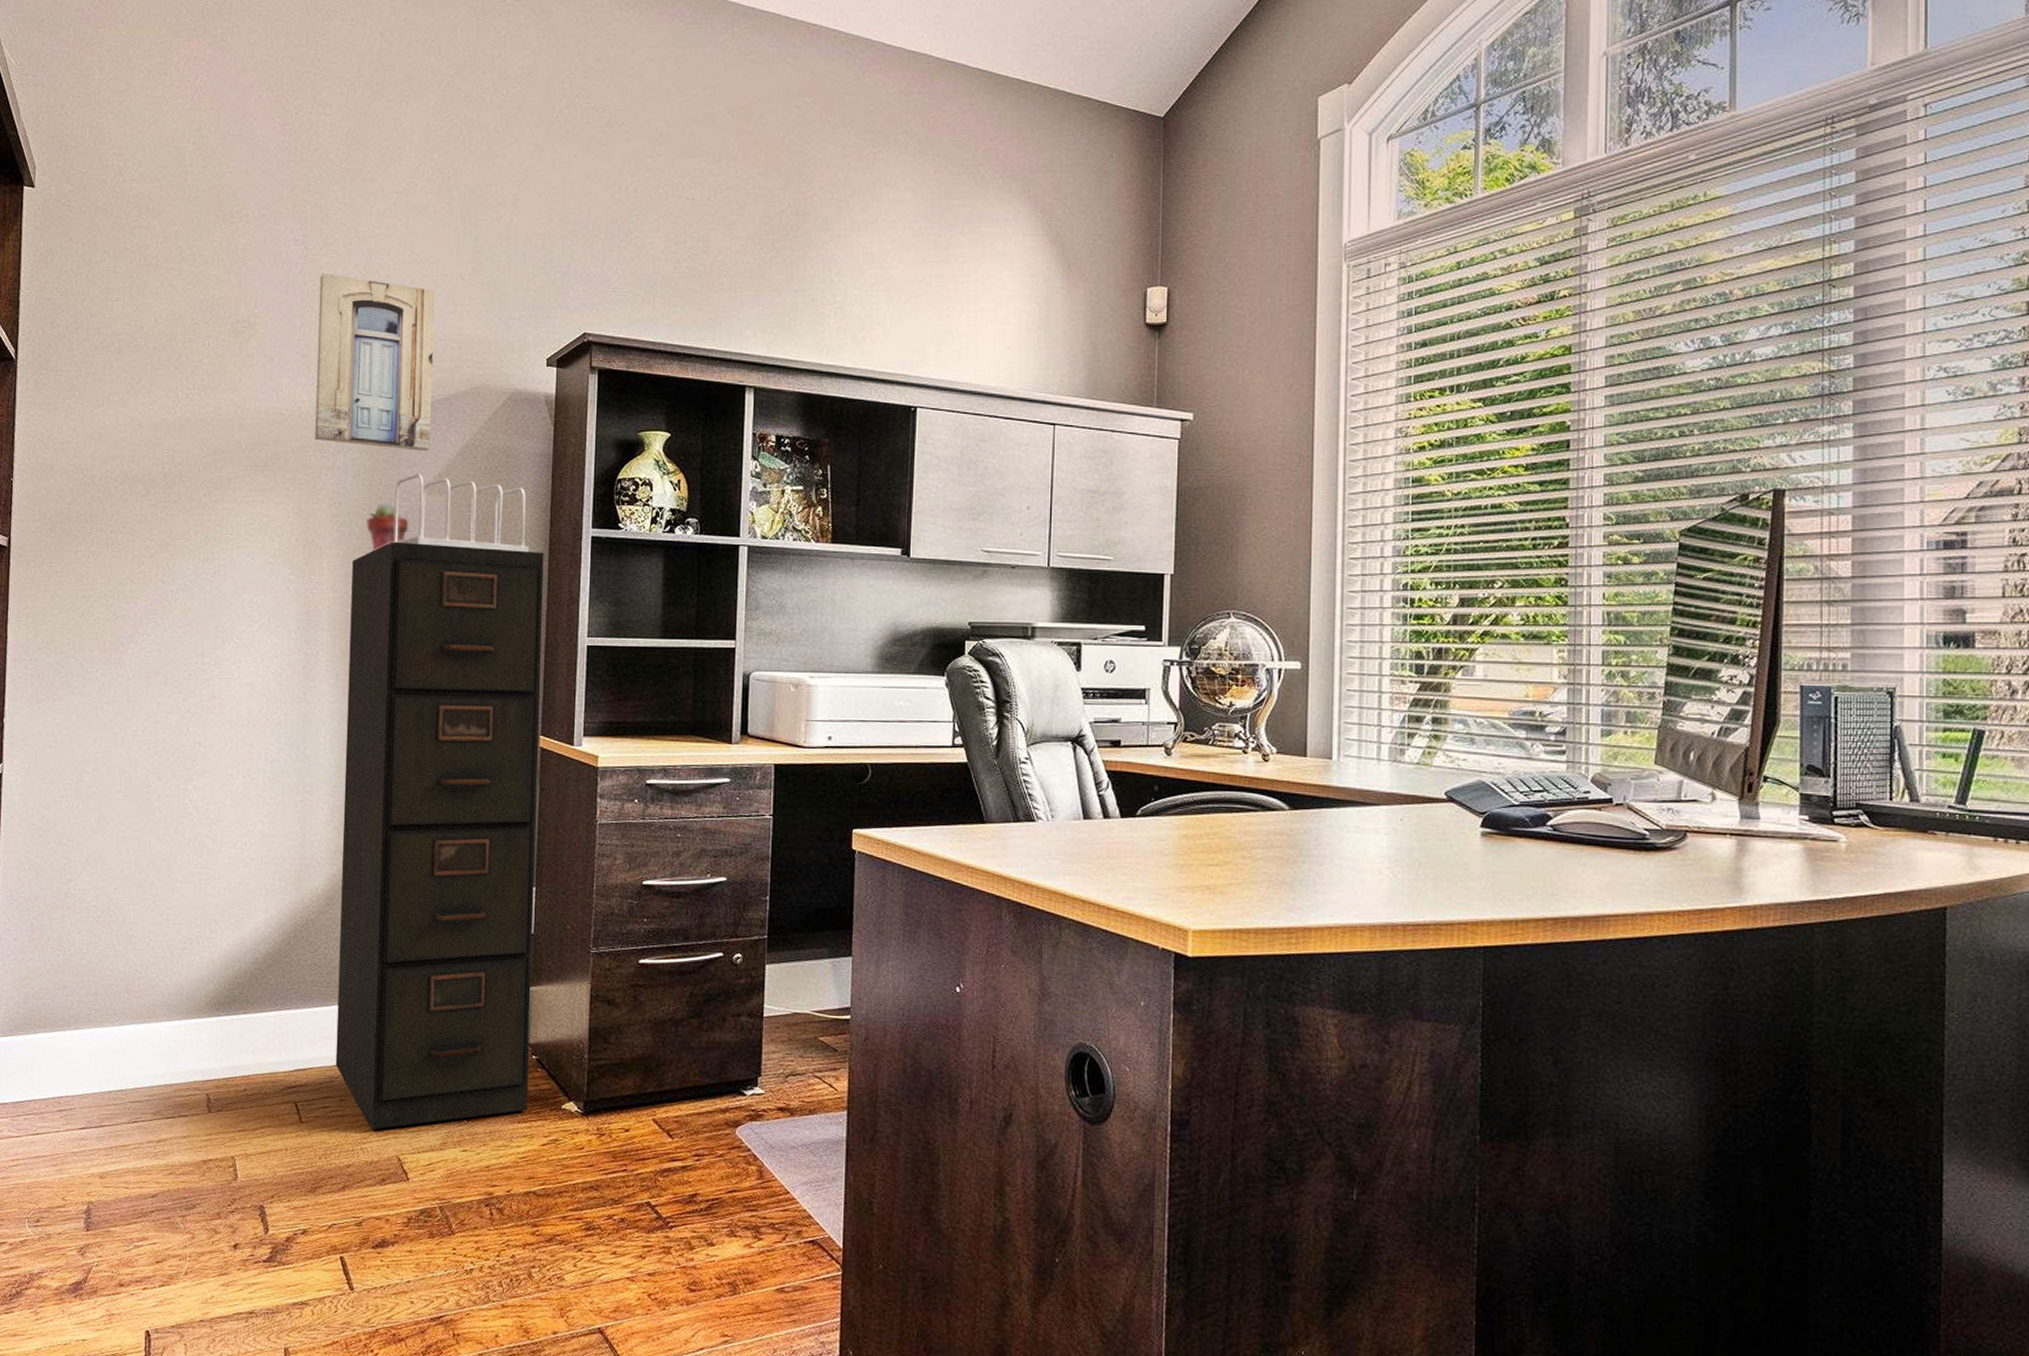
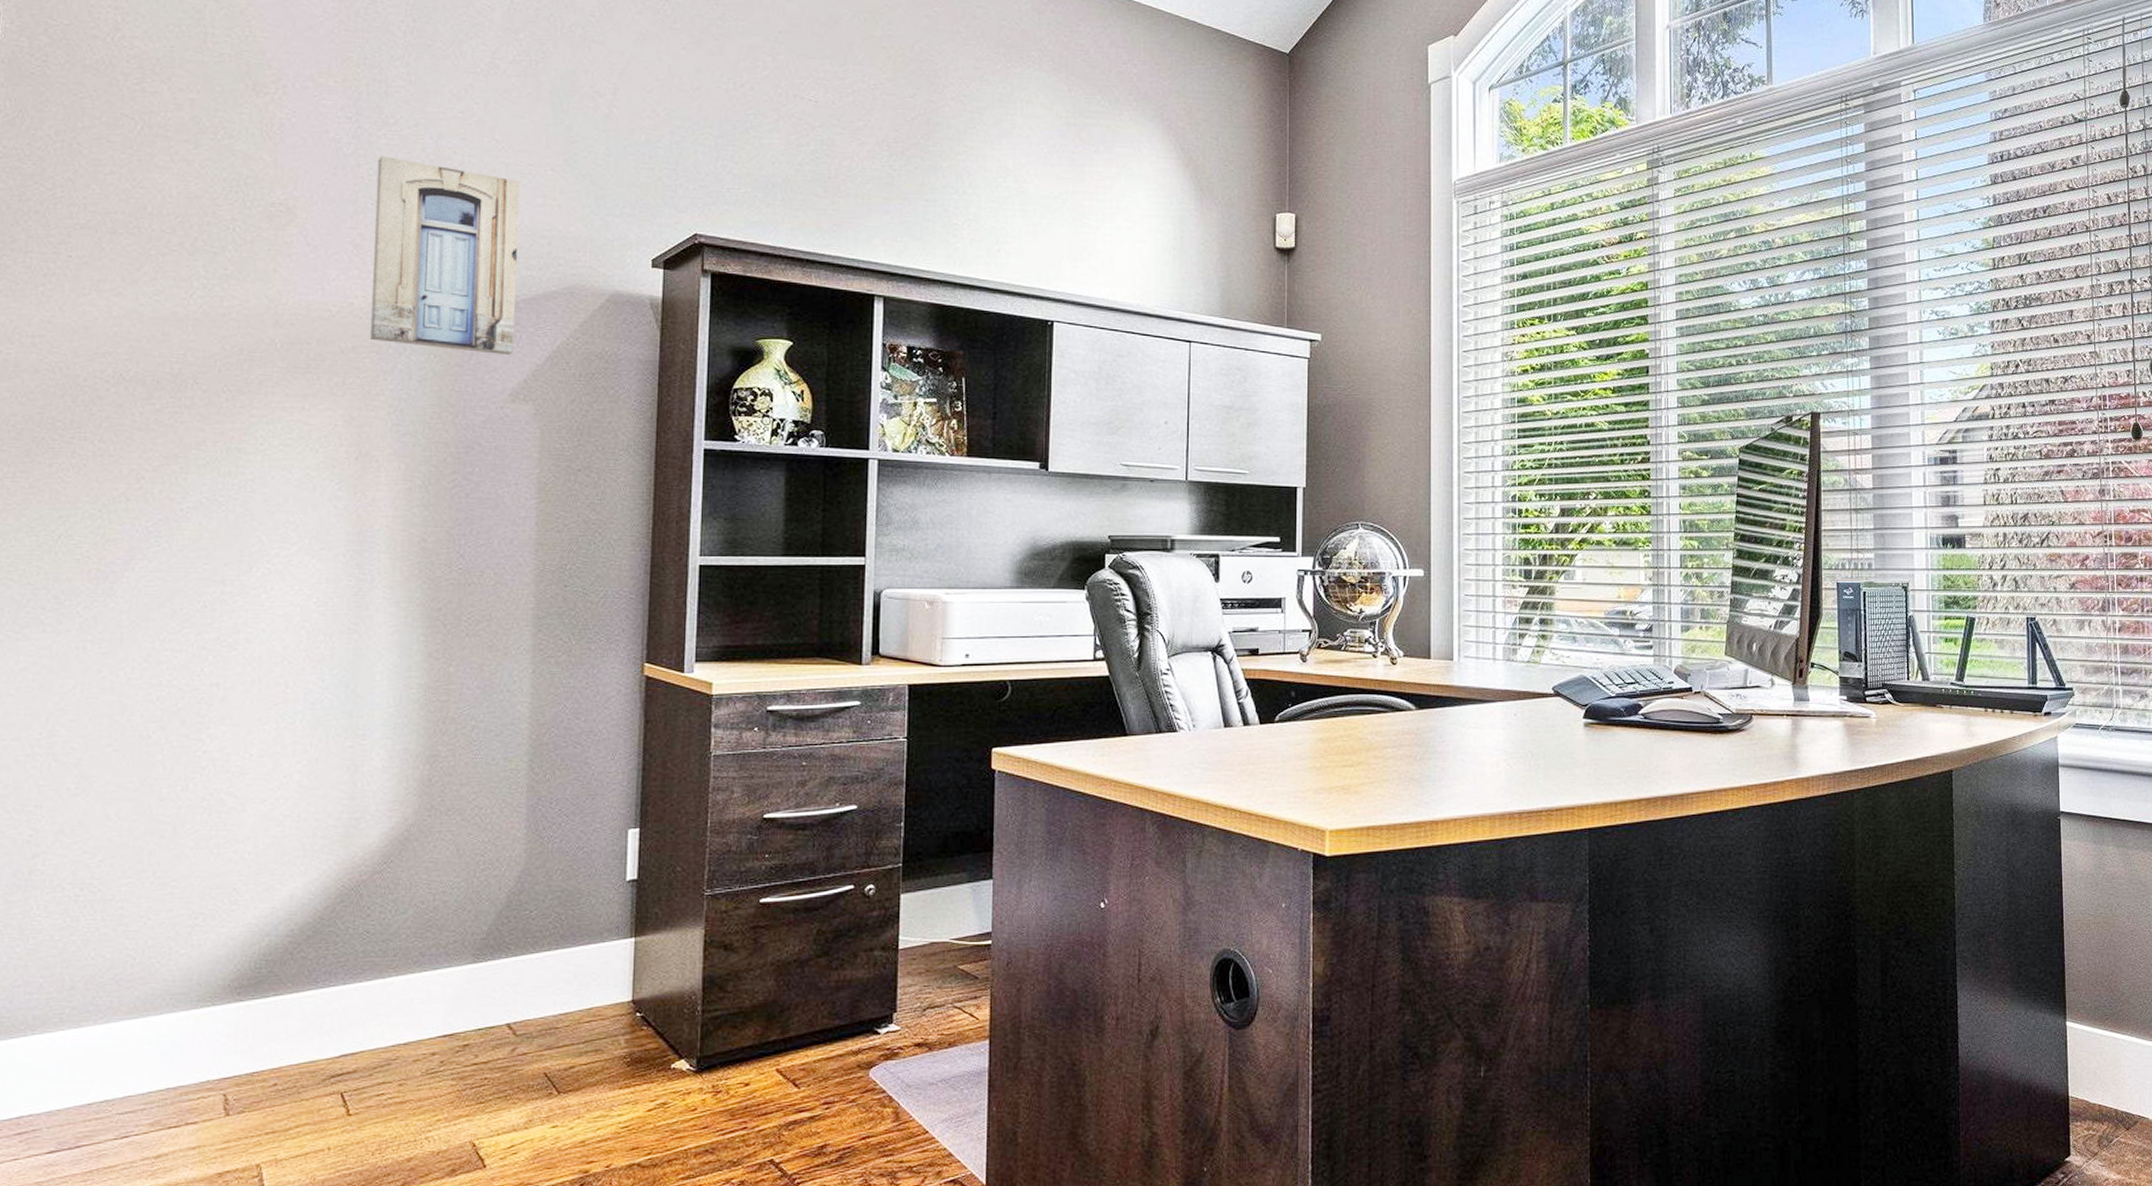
filing cabinet: present [335,541,544,1130] -> none [393,453,649,1115]
potted succulent: present [366,503,409,552] -> none [435,412,488,465]
file sorter: present [393,474,529,553] -> none [468,380,631,466]

